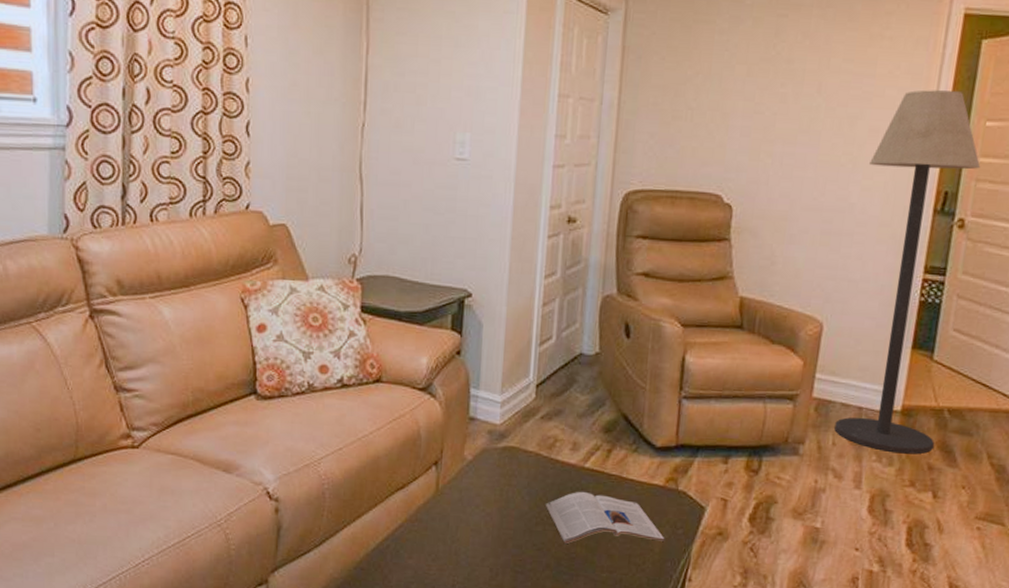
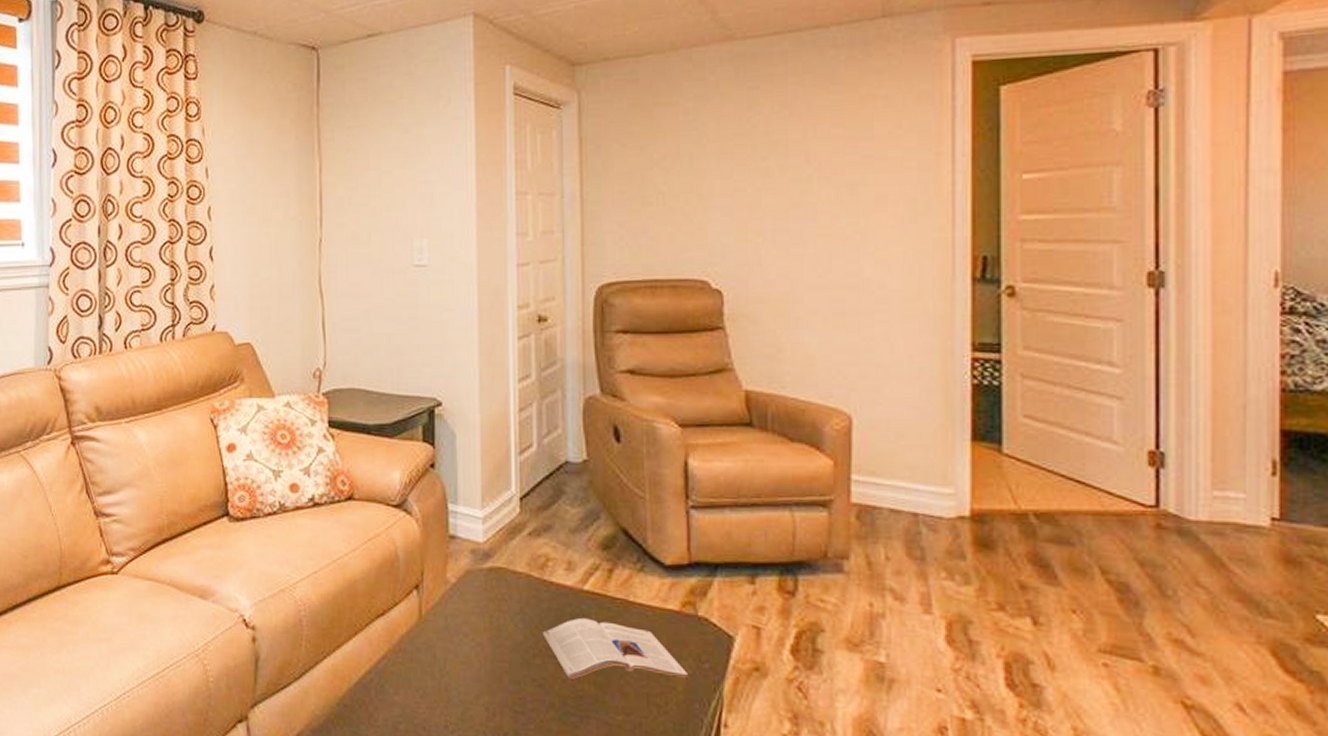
floor lamp: present [834,90,981,454] -> none [881,145,1025,570]

